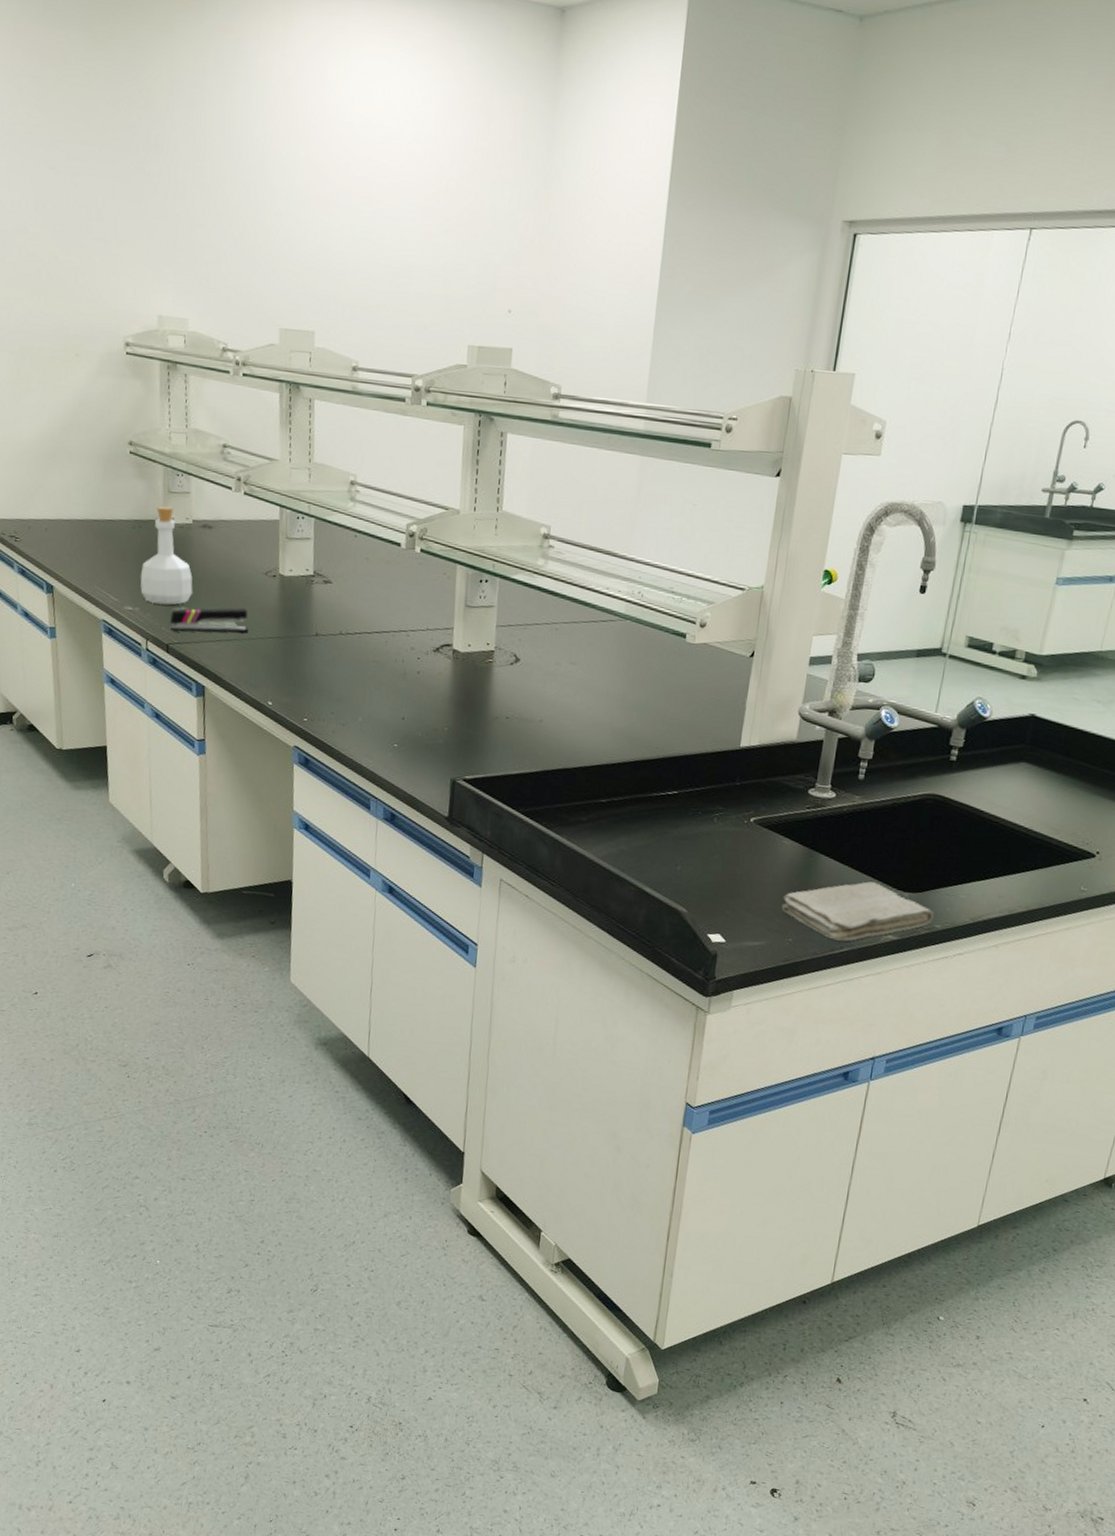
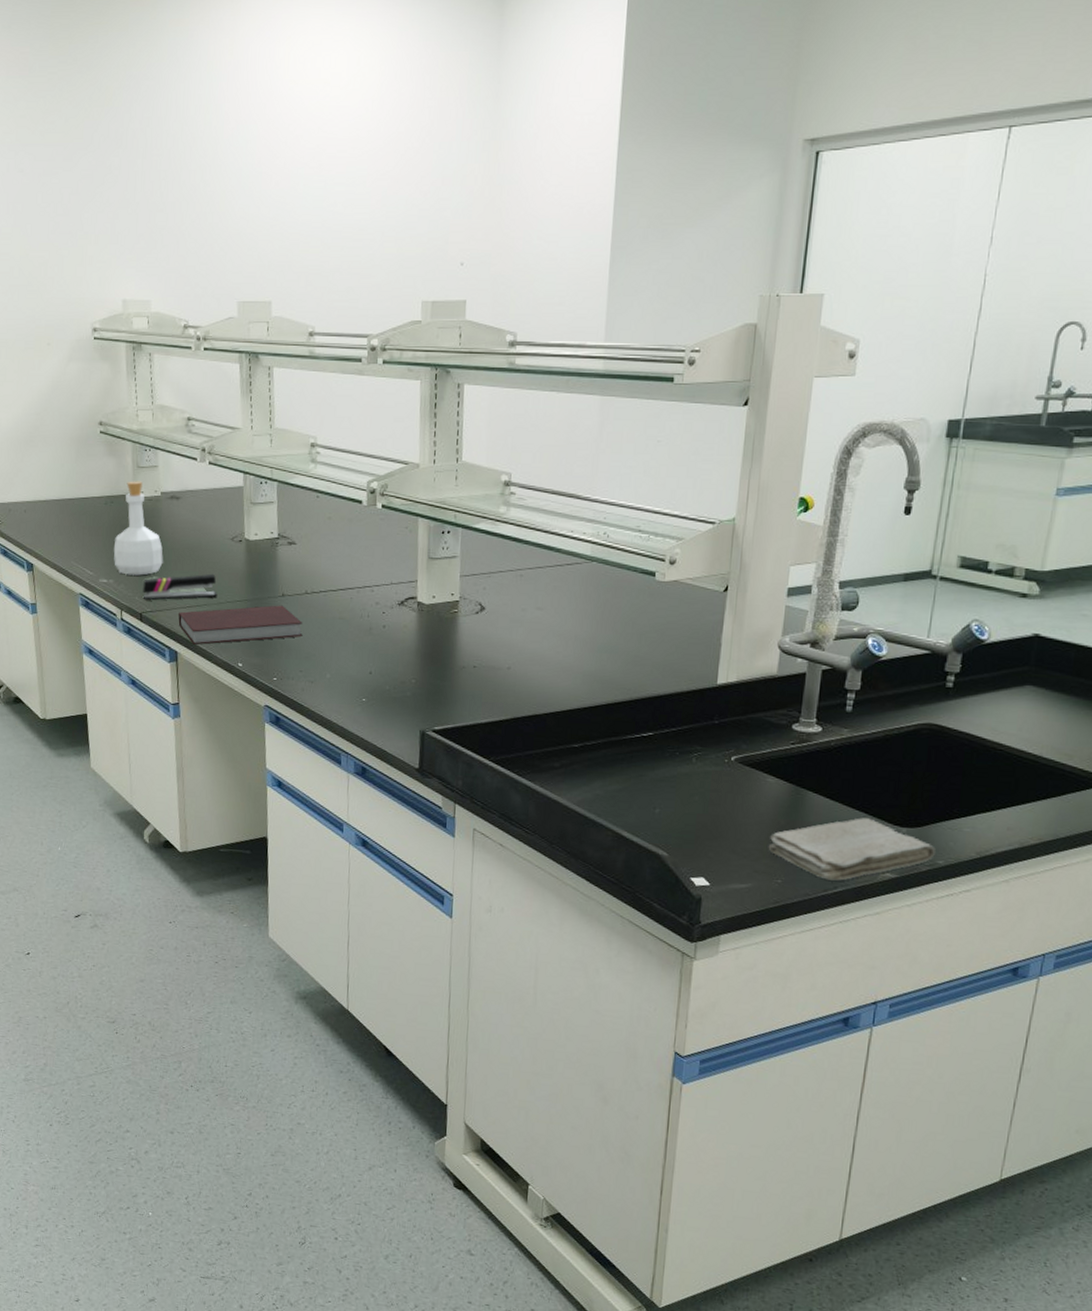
notebook: none [206,644,335,681] -> present [178,605,303,645]

